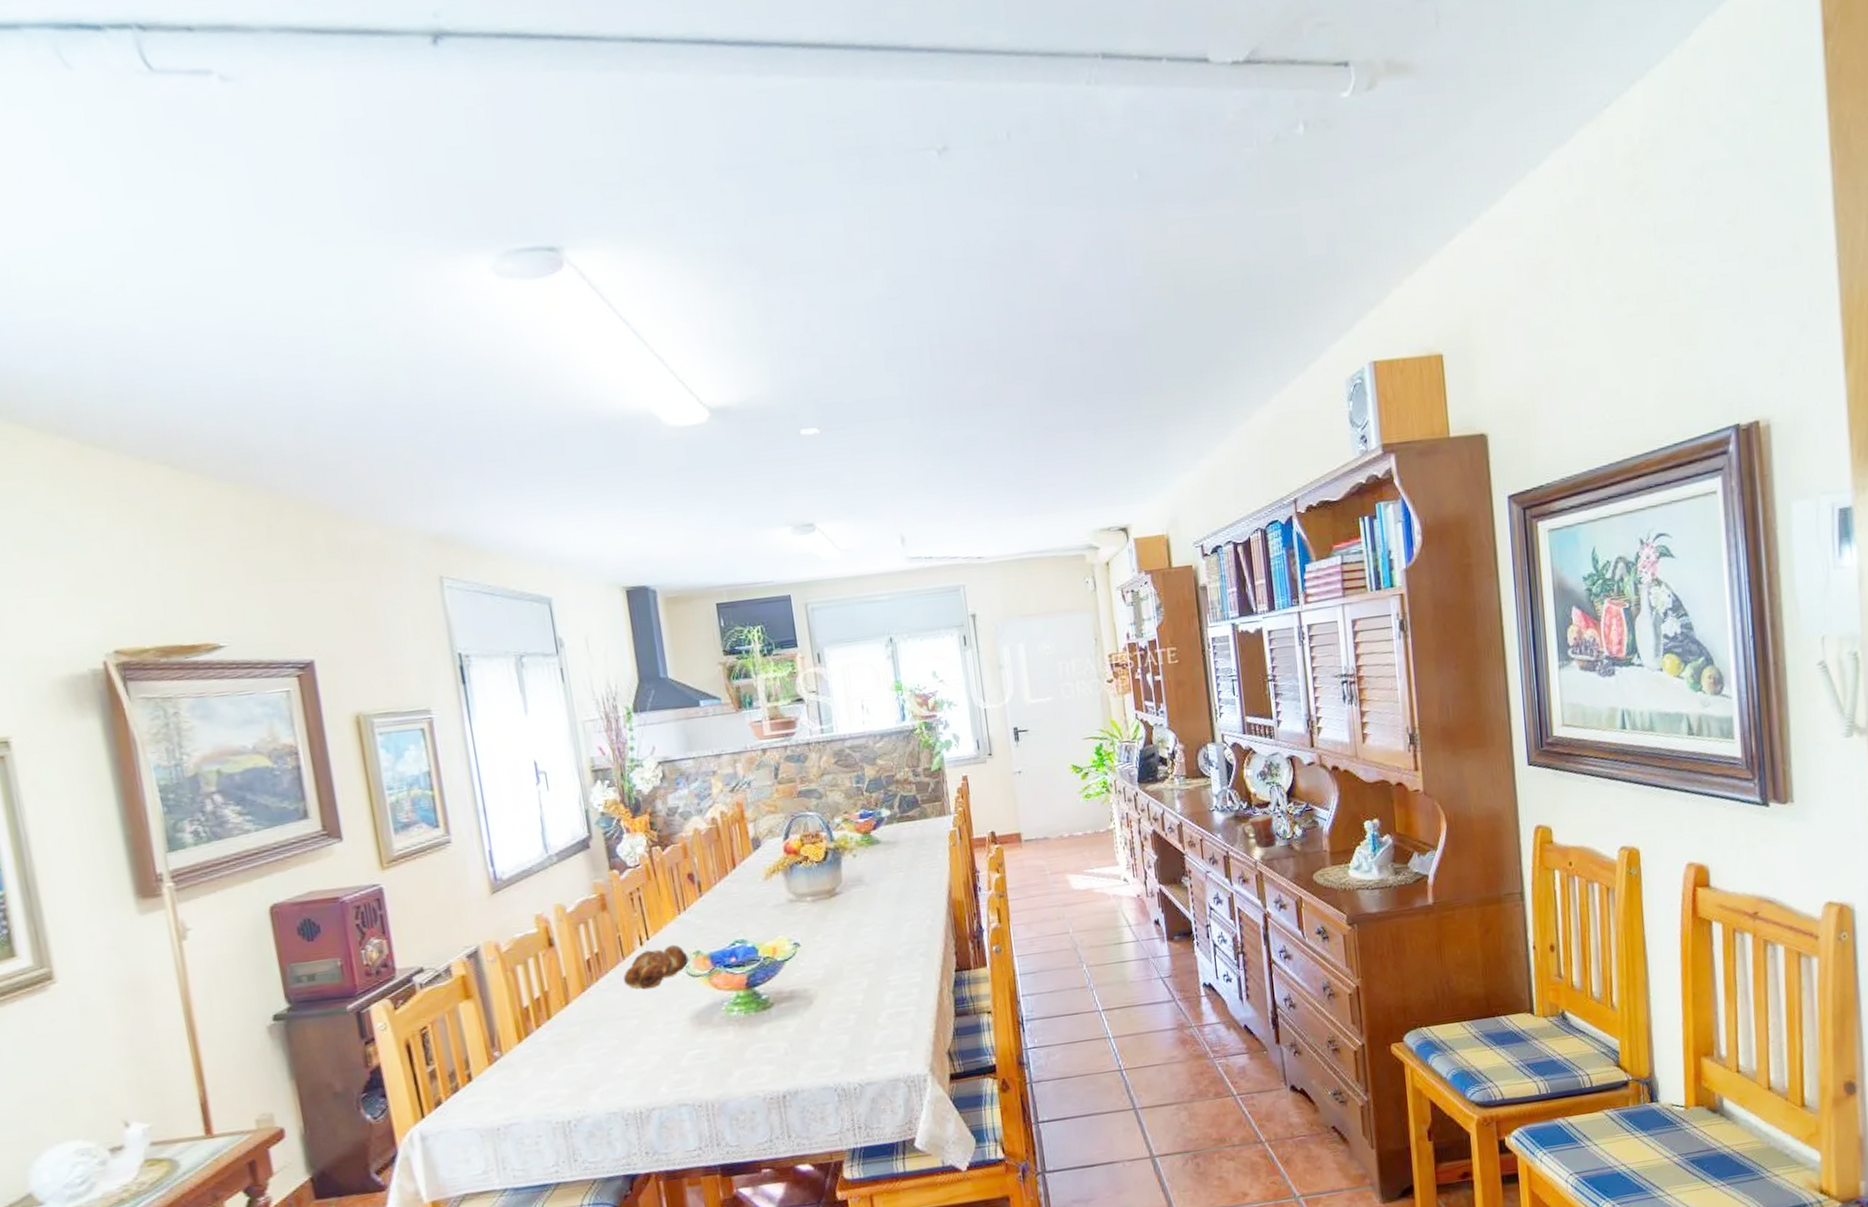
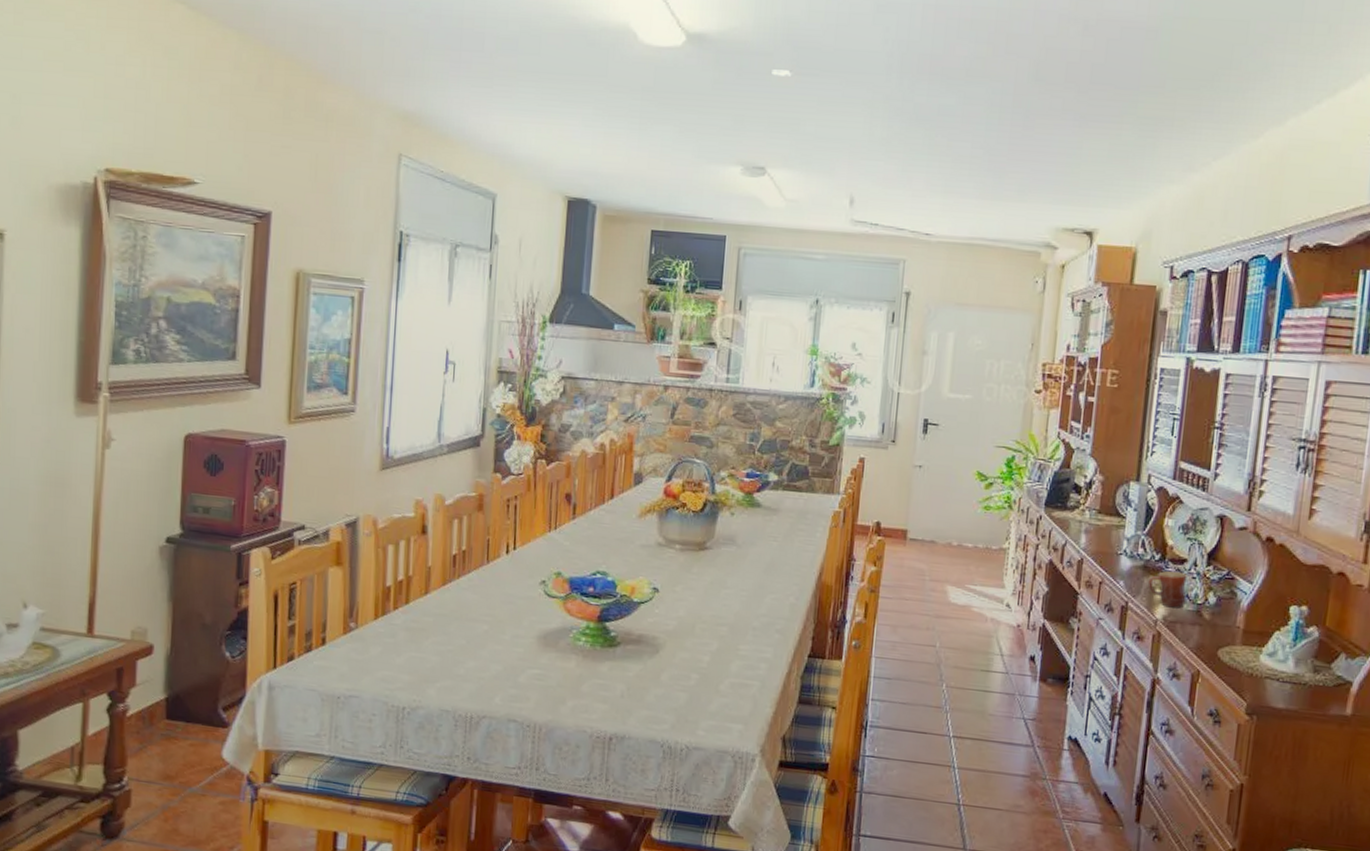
bread loaf: present [623,944,689,989] -> none [484,559,549,598]

